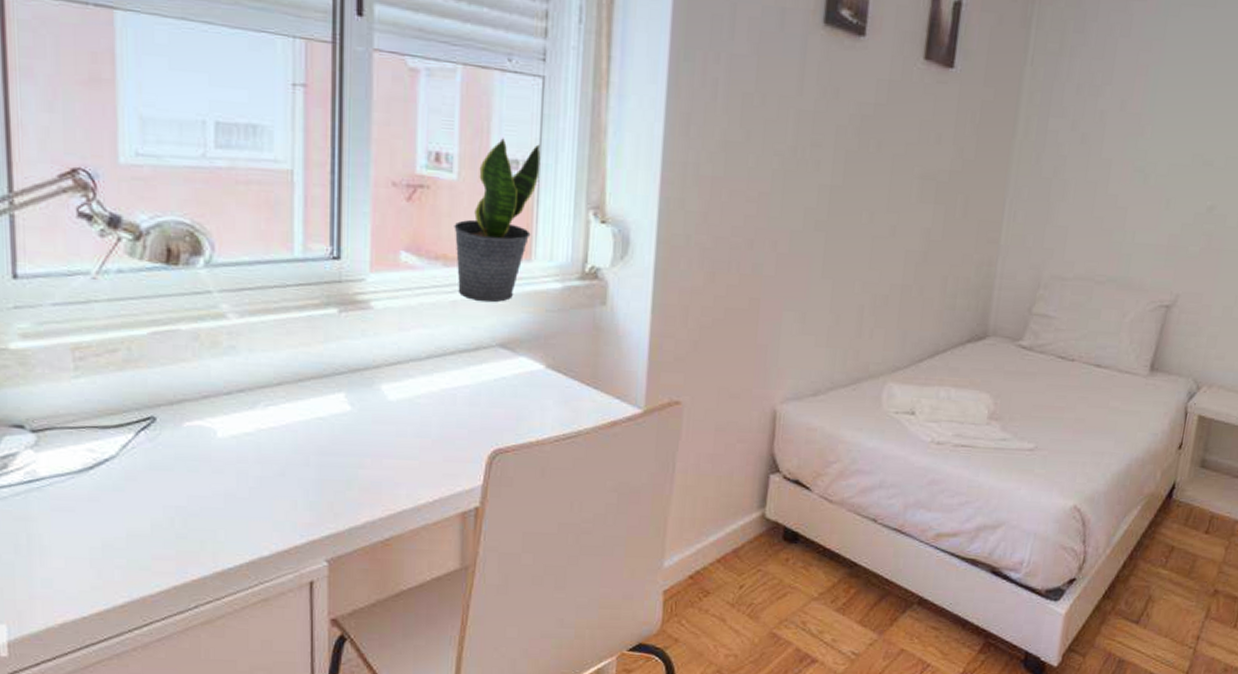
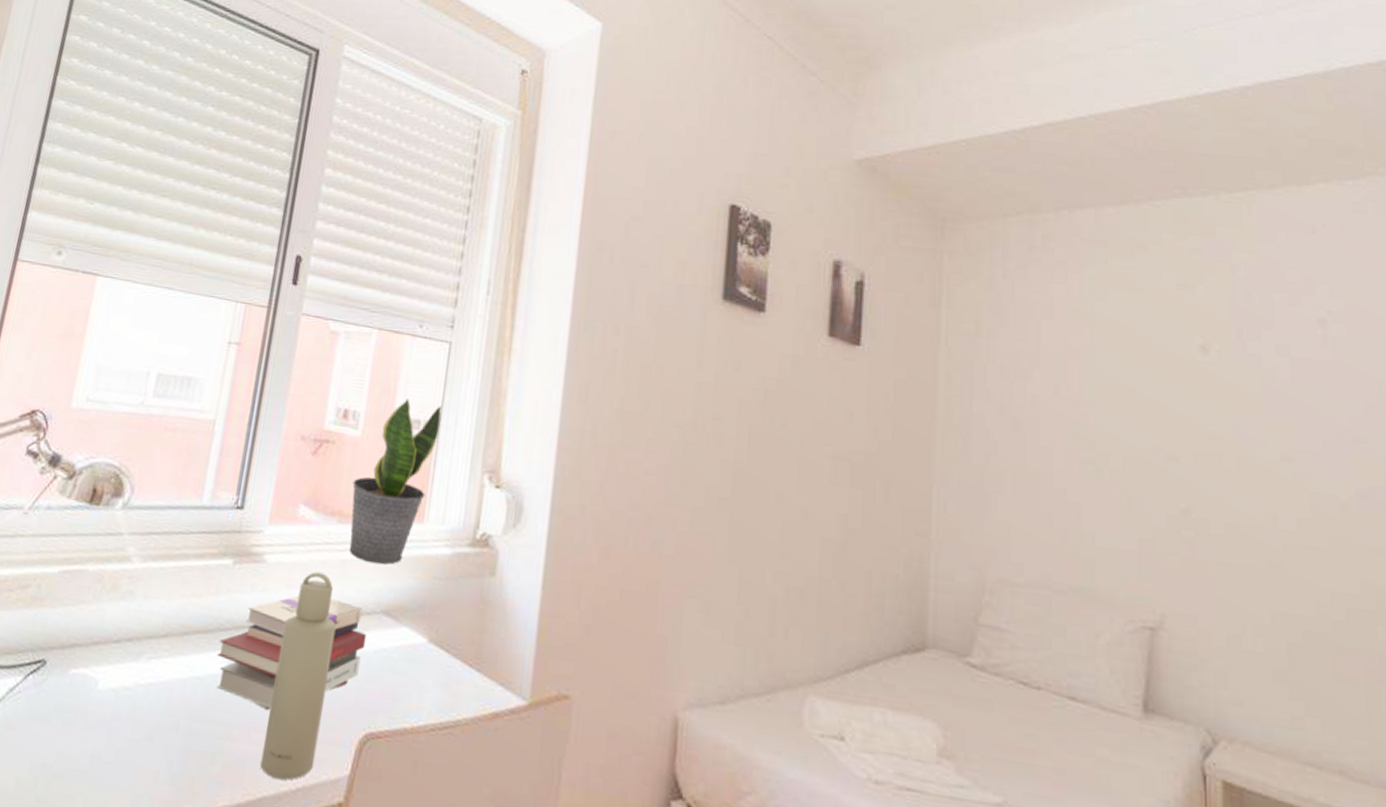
books: none [337,337,485,440] -> present [216,596,367,711]
bottle: none [396,313,454,495] -> present [260,571,336,780]

